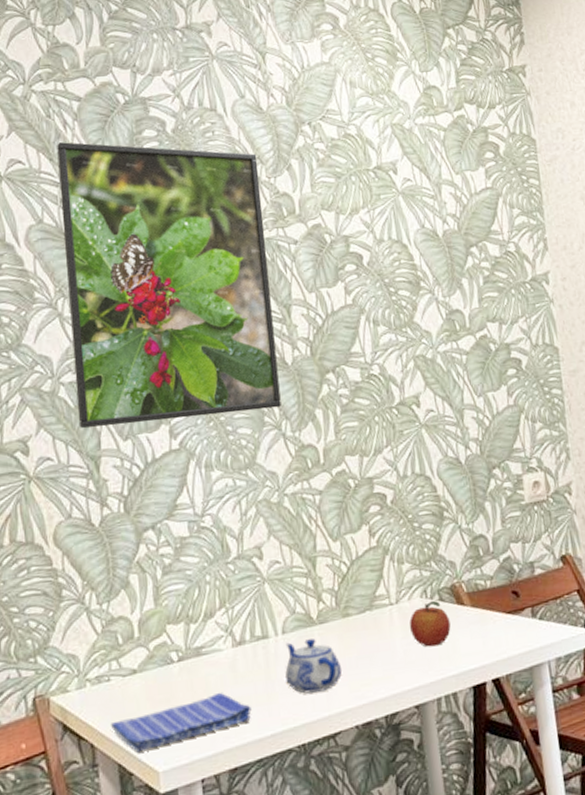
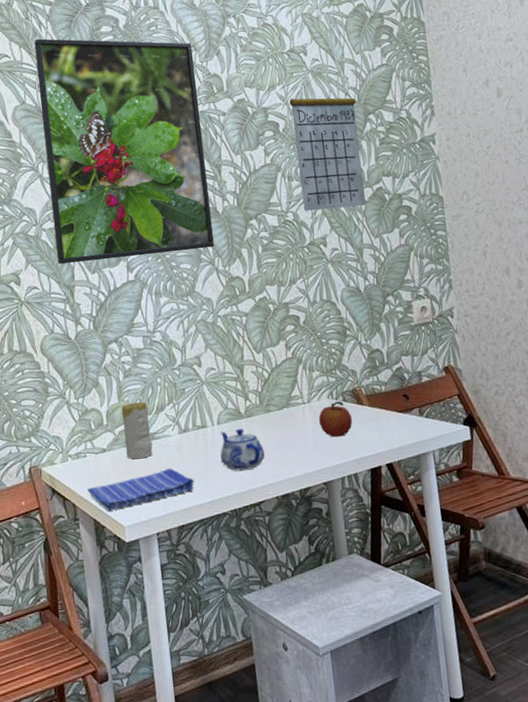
candle: none [159,606,199,682] -> present [122,401,153,459]
calendar: none [375,196,467,363] -> present [289,74,366,211]

